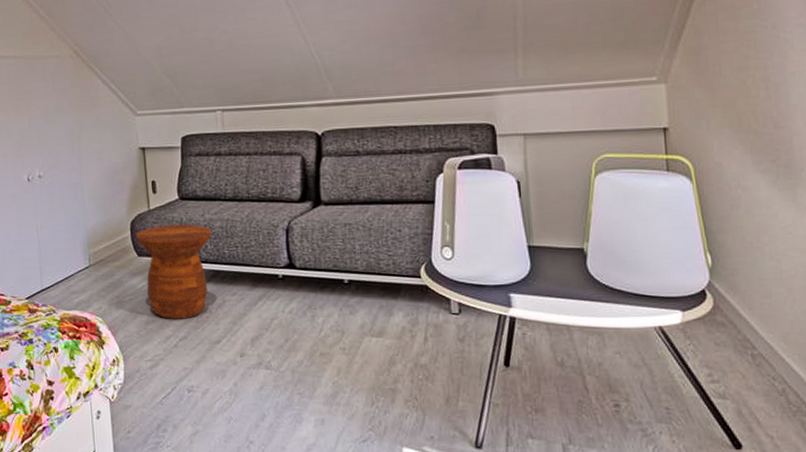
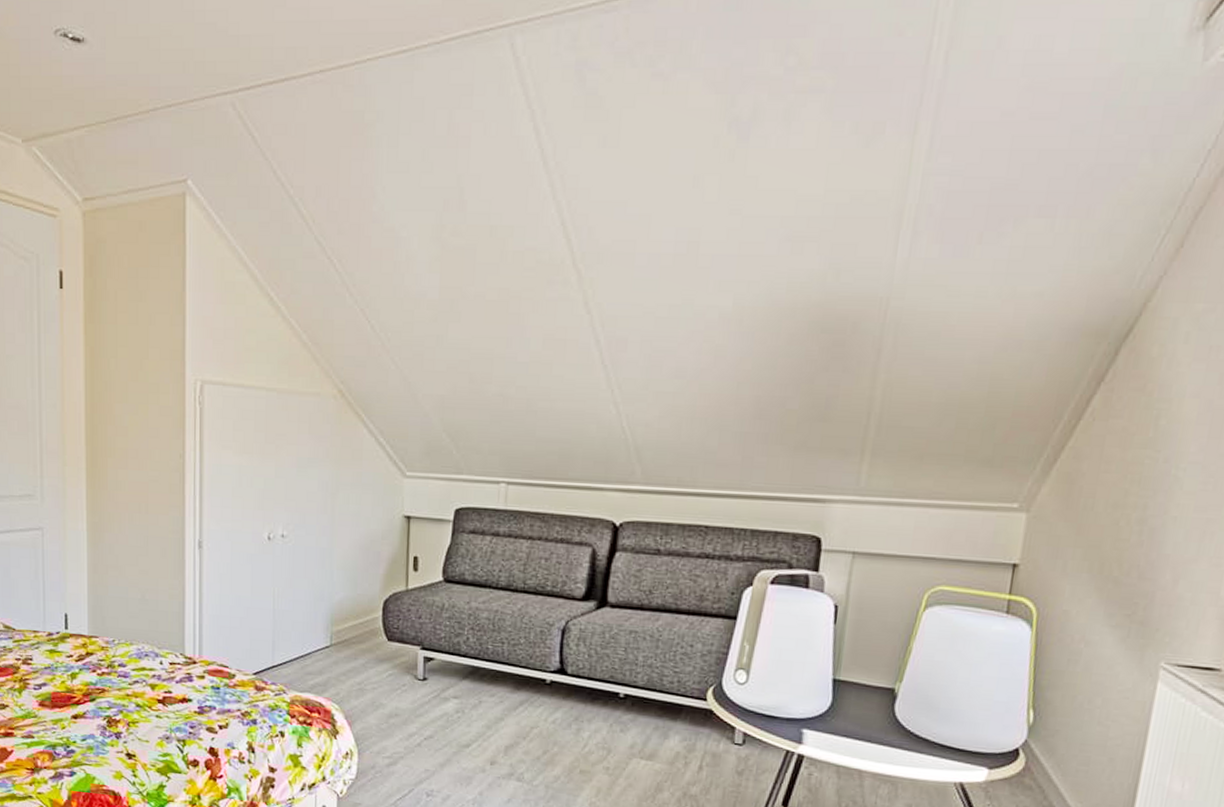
side table: present [135,224,212,319] -> none [387,608,477,717]

